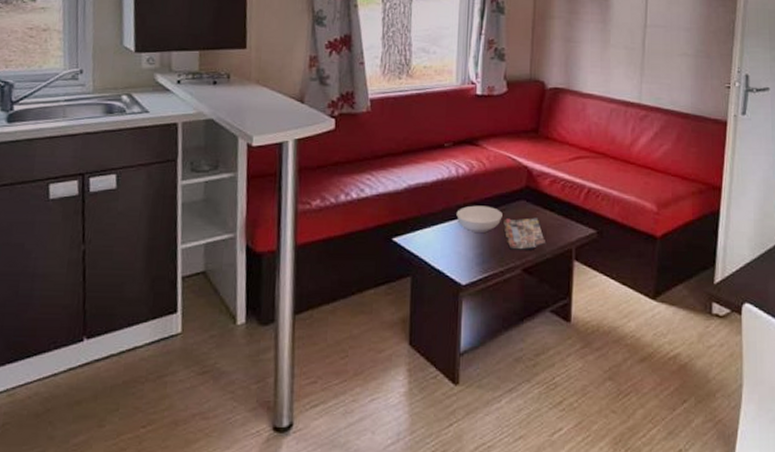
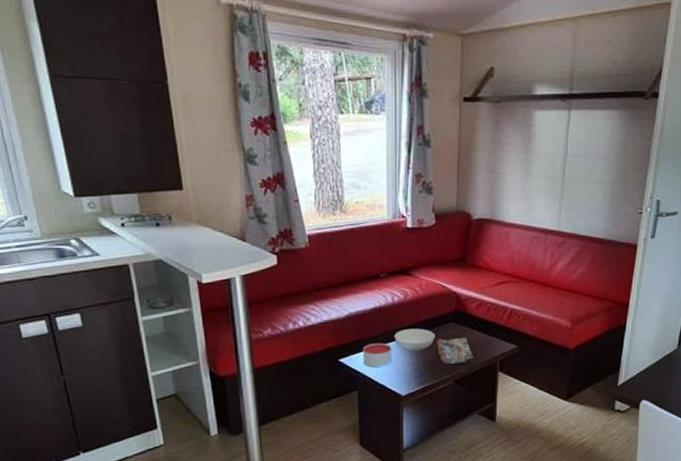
candle: none [419,220,453,249] -> present [362,343,392,367]

